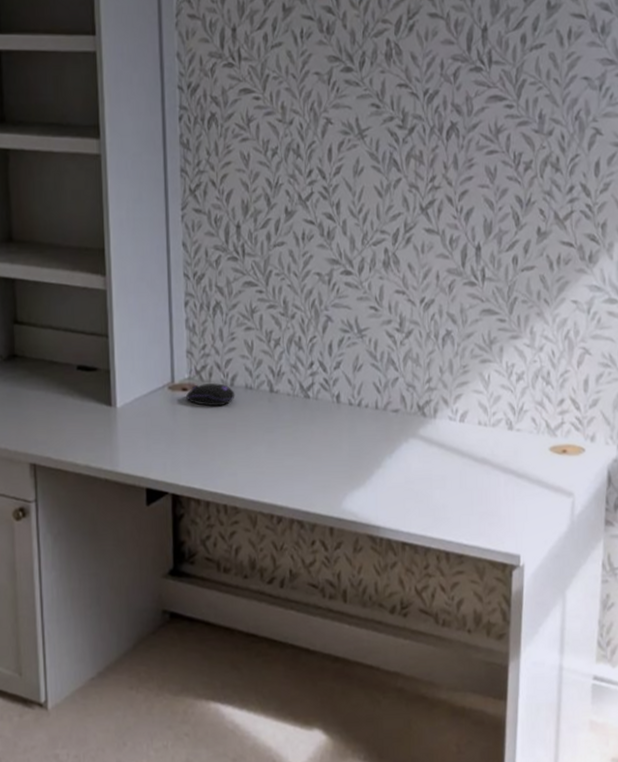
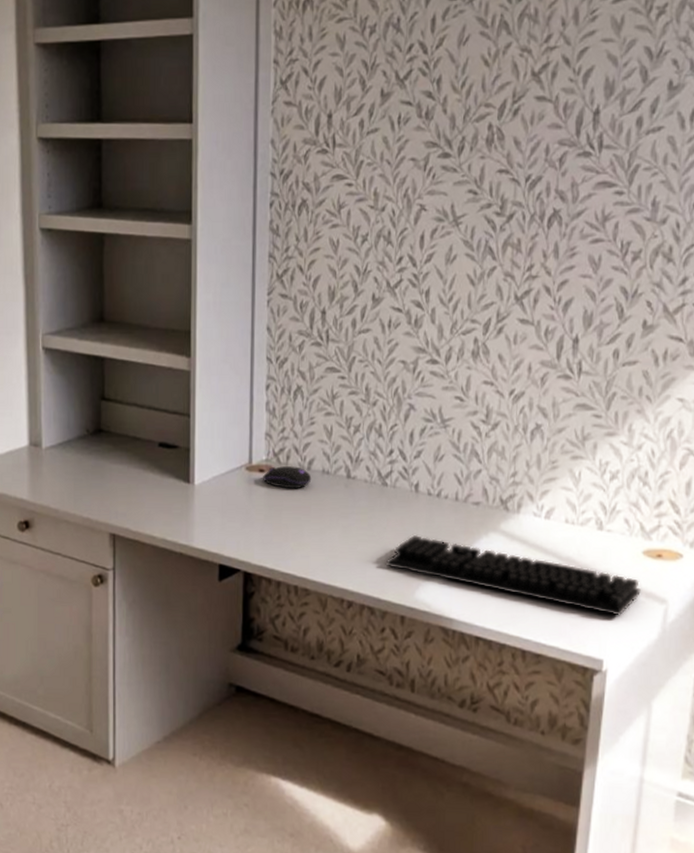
keyboard: none [313,445,550,512] -> present [386,534,641,616]

